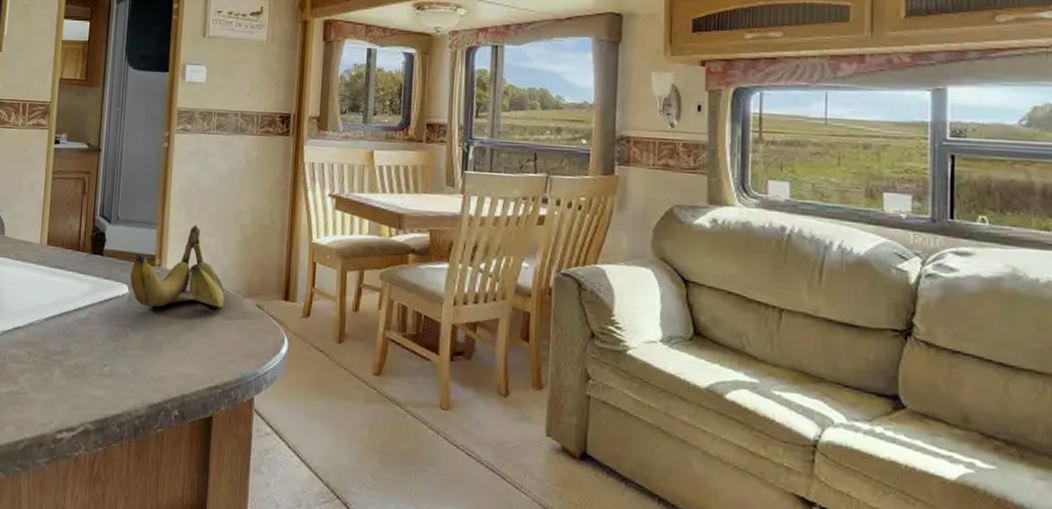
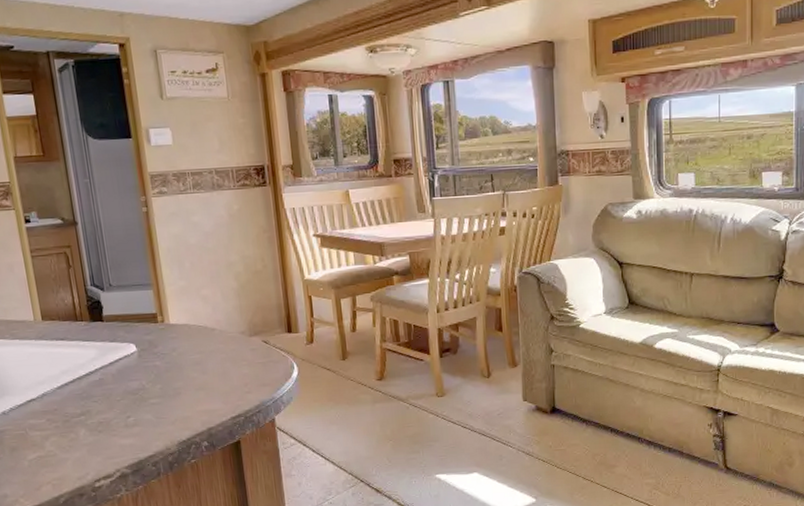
banana: present [130,225,225,308] -> none [134,280,232,360]

